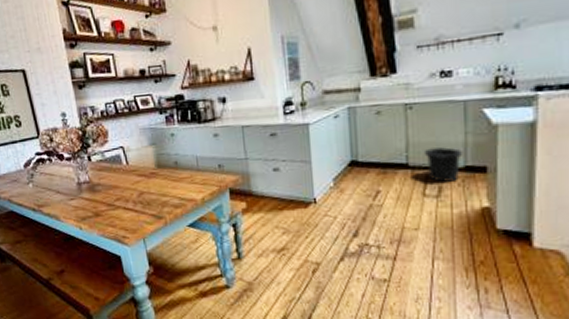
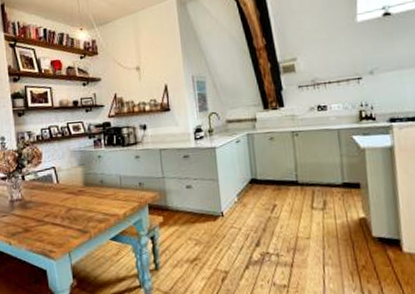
trash can: present [423,147,464,182] -> none [309,167,341,197]

